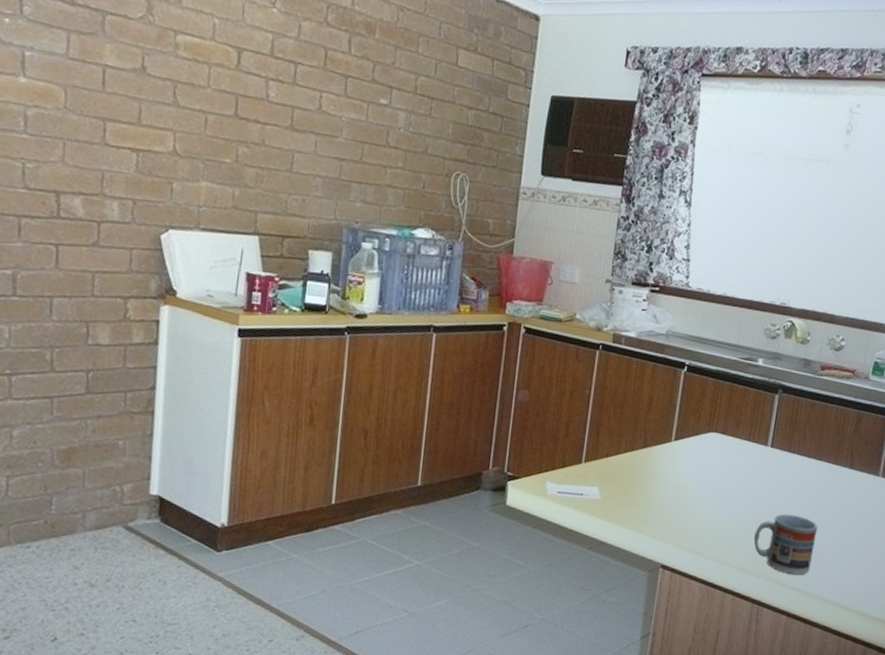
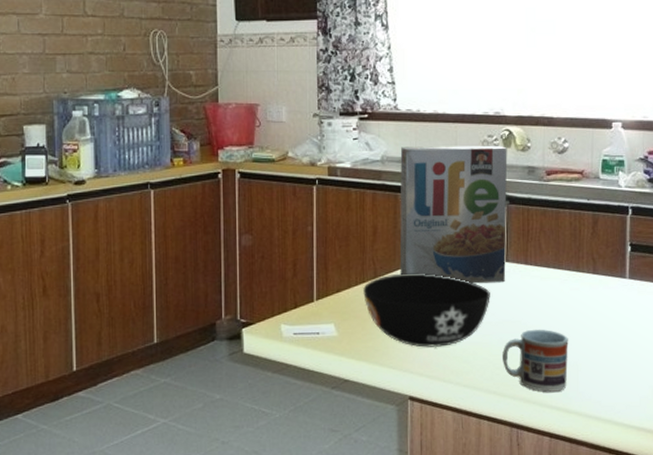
bowl: none [631,446,752,521] -> present [363,273,490,347]
cereal box: none [669,324,788,467] -> present [399,145,508,284]

